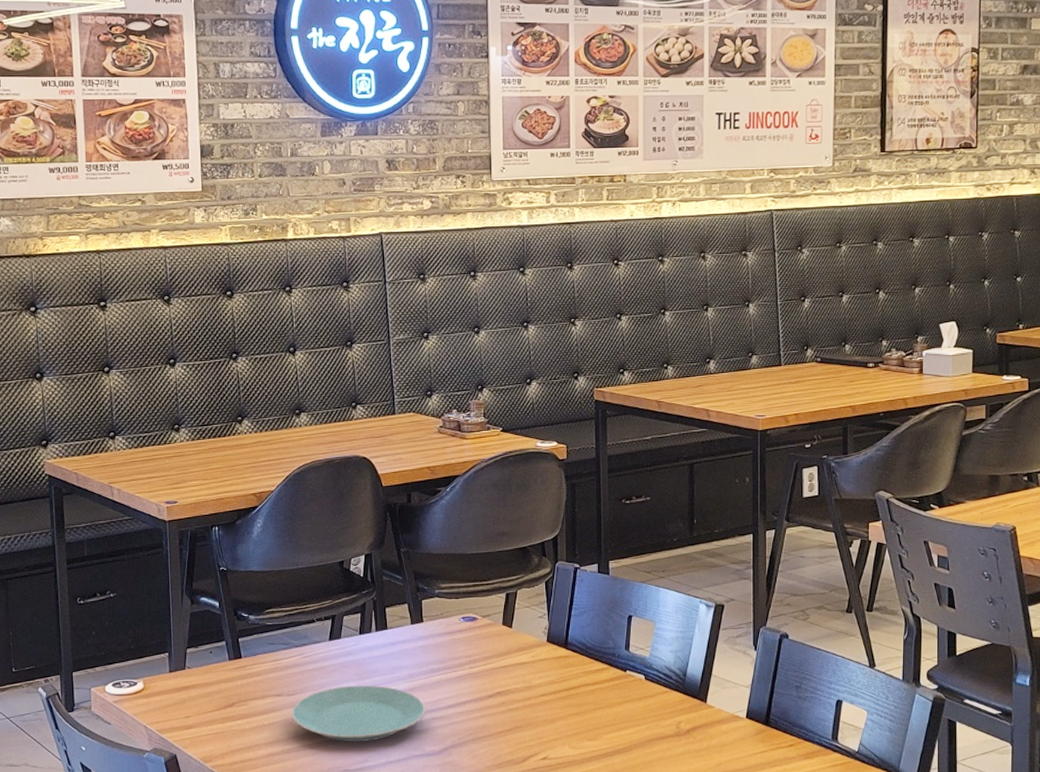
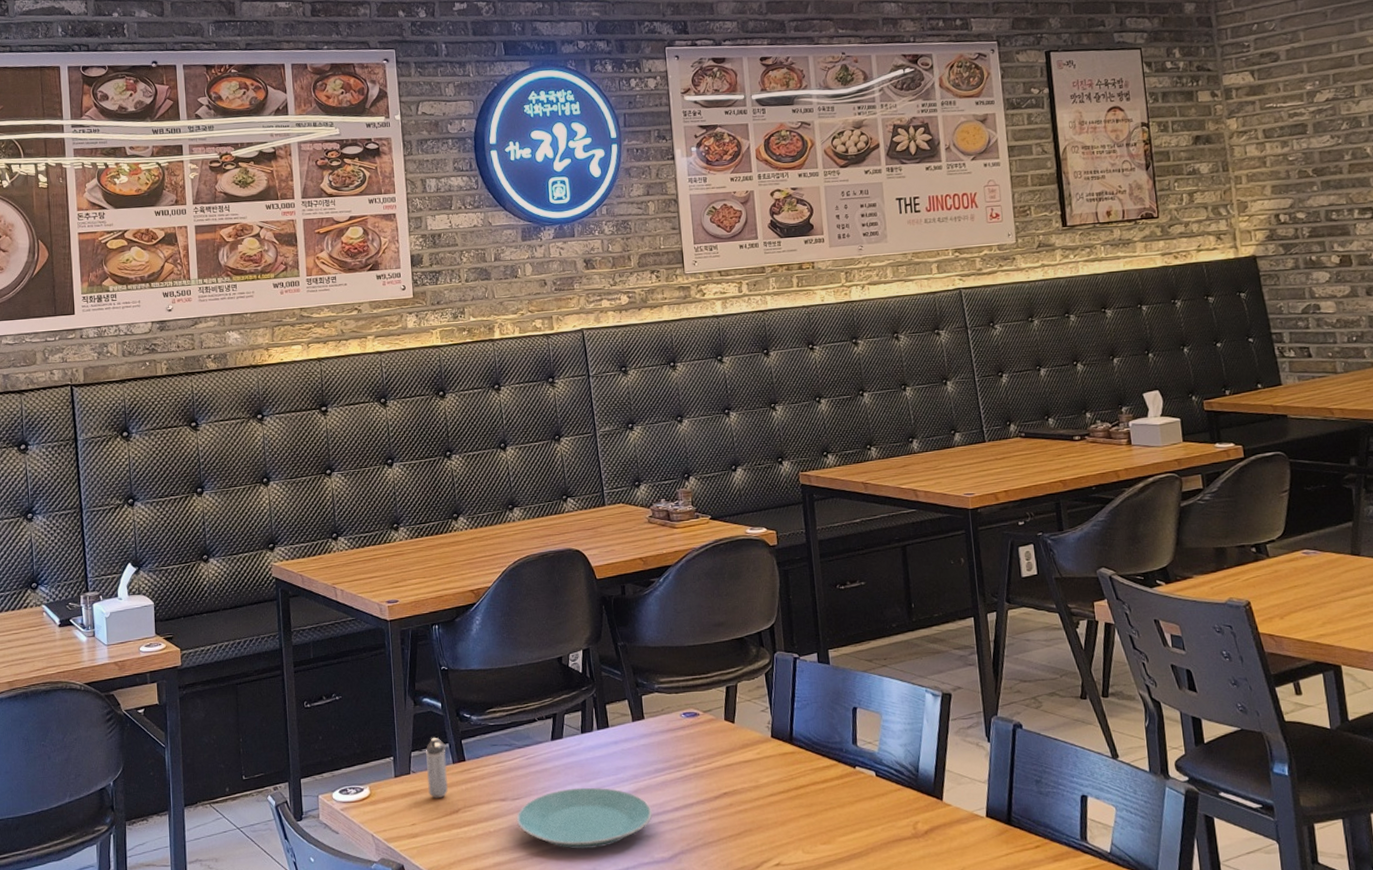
shaker: none [201,634,224,693] -> present [425,737,449,798]

